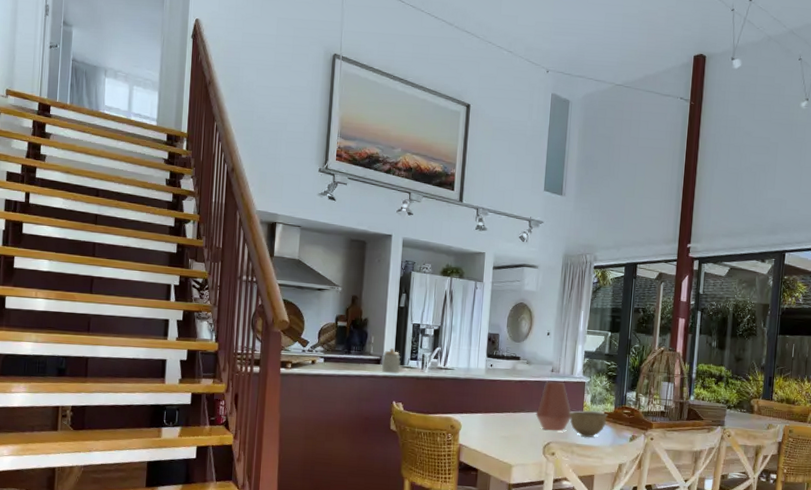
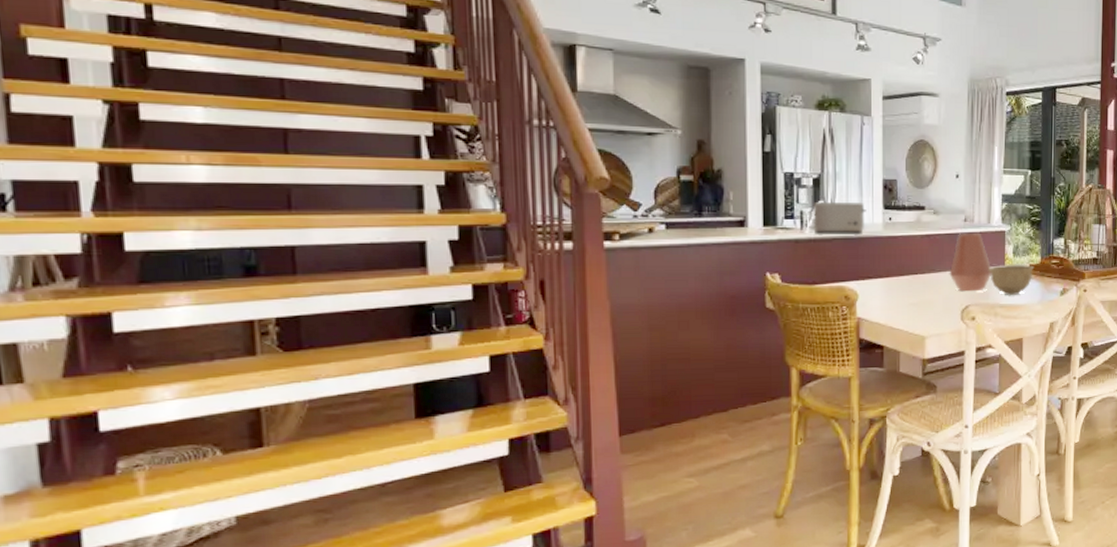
jar: present [381,348,401,373] -> none [746,206,772,237]
toaster: none [431,348,473,377] -> present [813,201,867,236]

